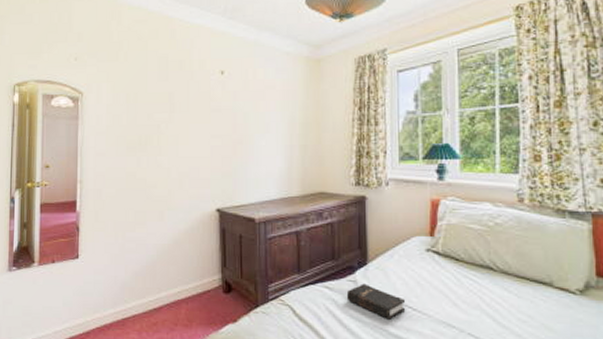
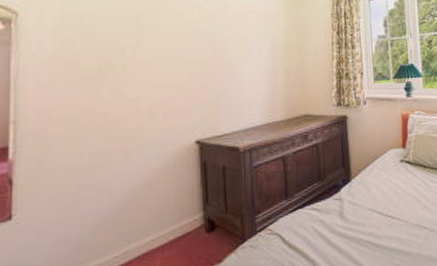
hardback book: present [346,283,406,320] -> none [333,200,386,231]

